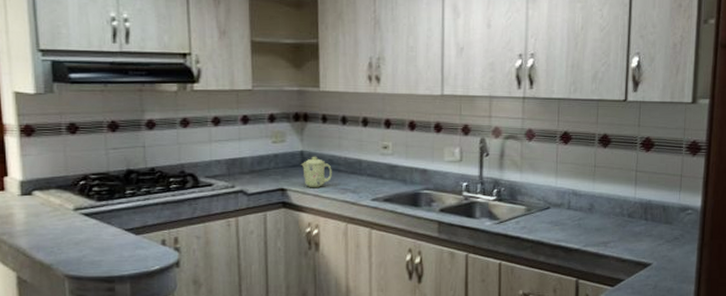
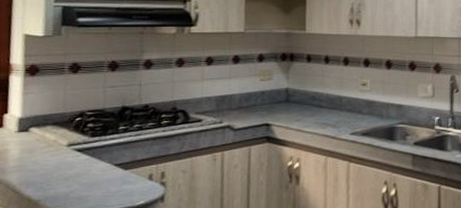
mug: present [300,156,332,188] -> none [285,93,314,123]

